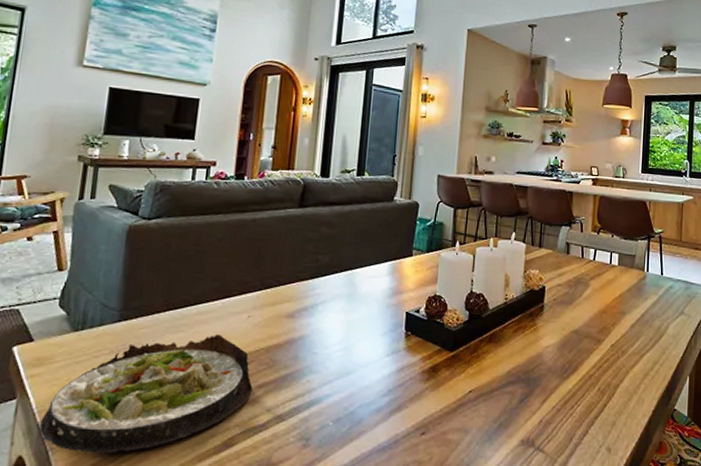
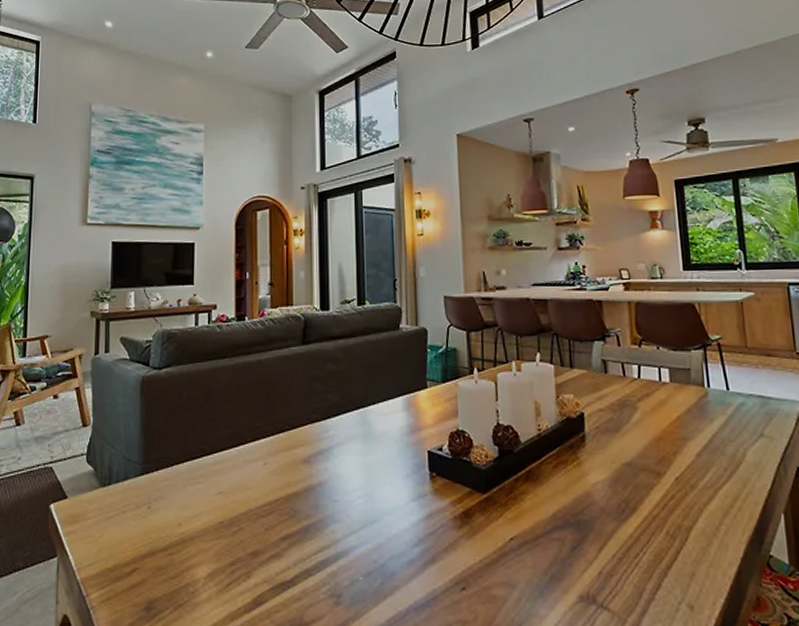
salad plate: present [39,334,253,454] -> none [80,484,276,613]

